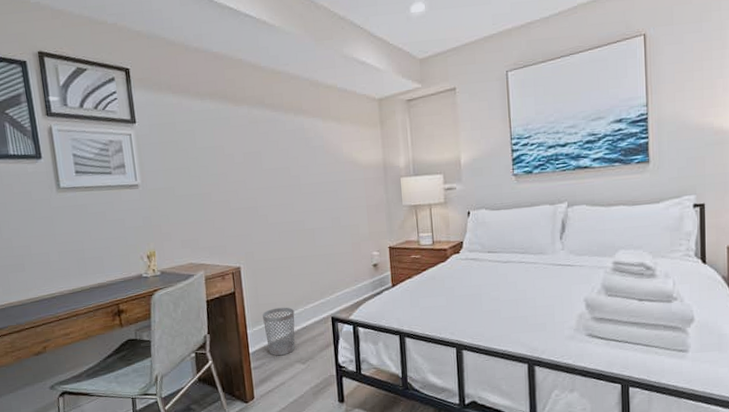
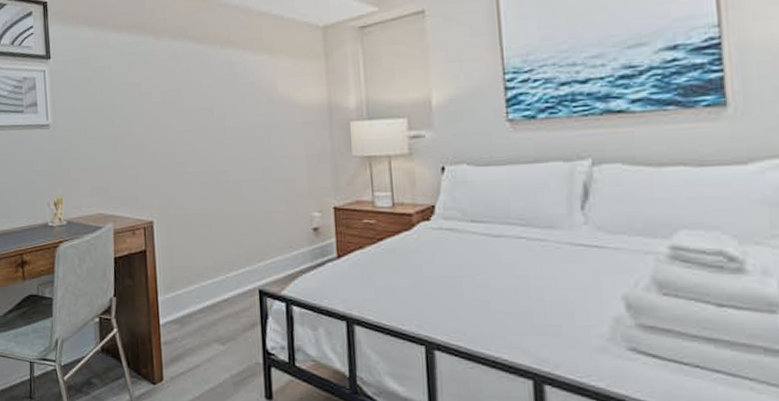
wastebasket: present [262,307,295,356] -> none [176,272,214,332]

